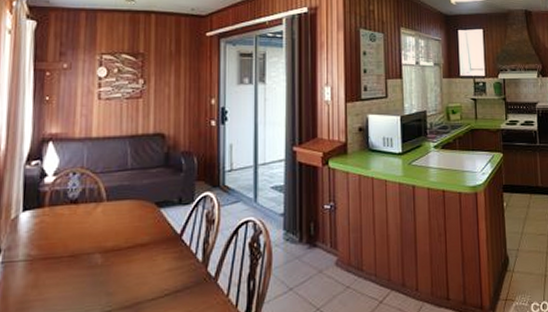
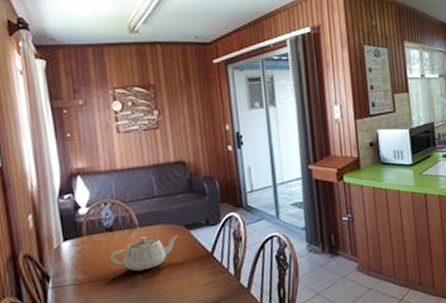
teapot: none [70,211,147,251] -> present [110,235,178,272]

